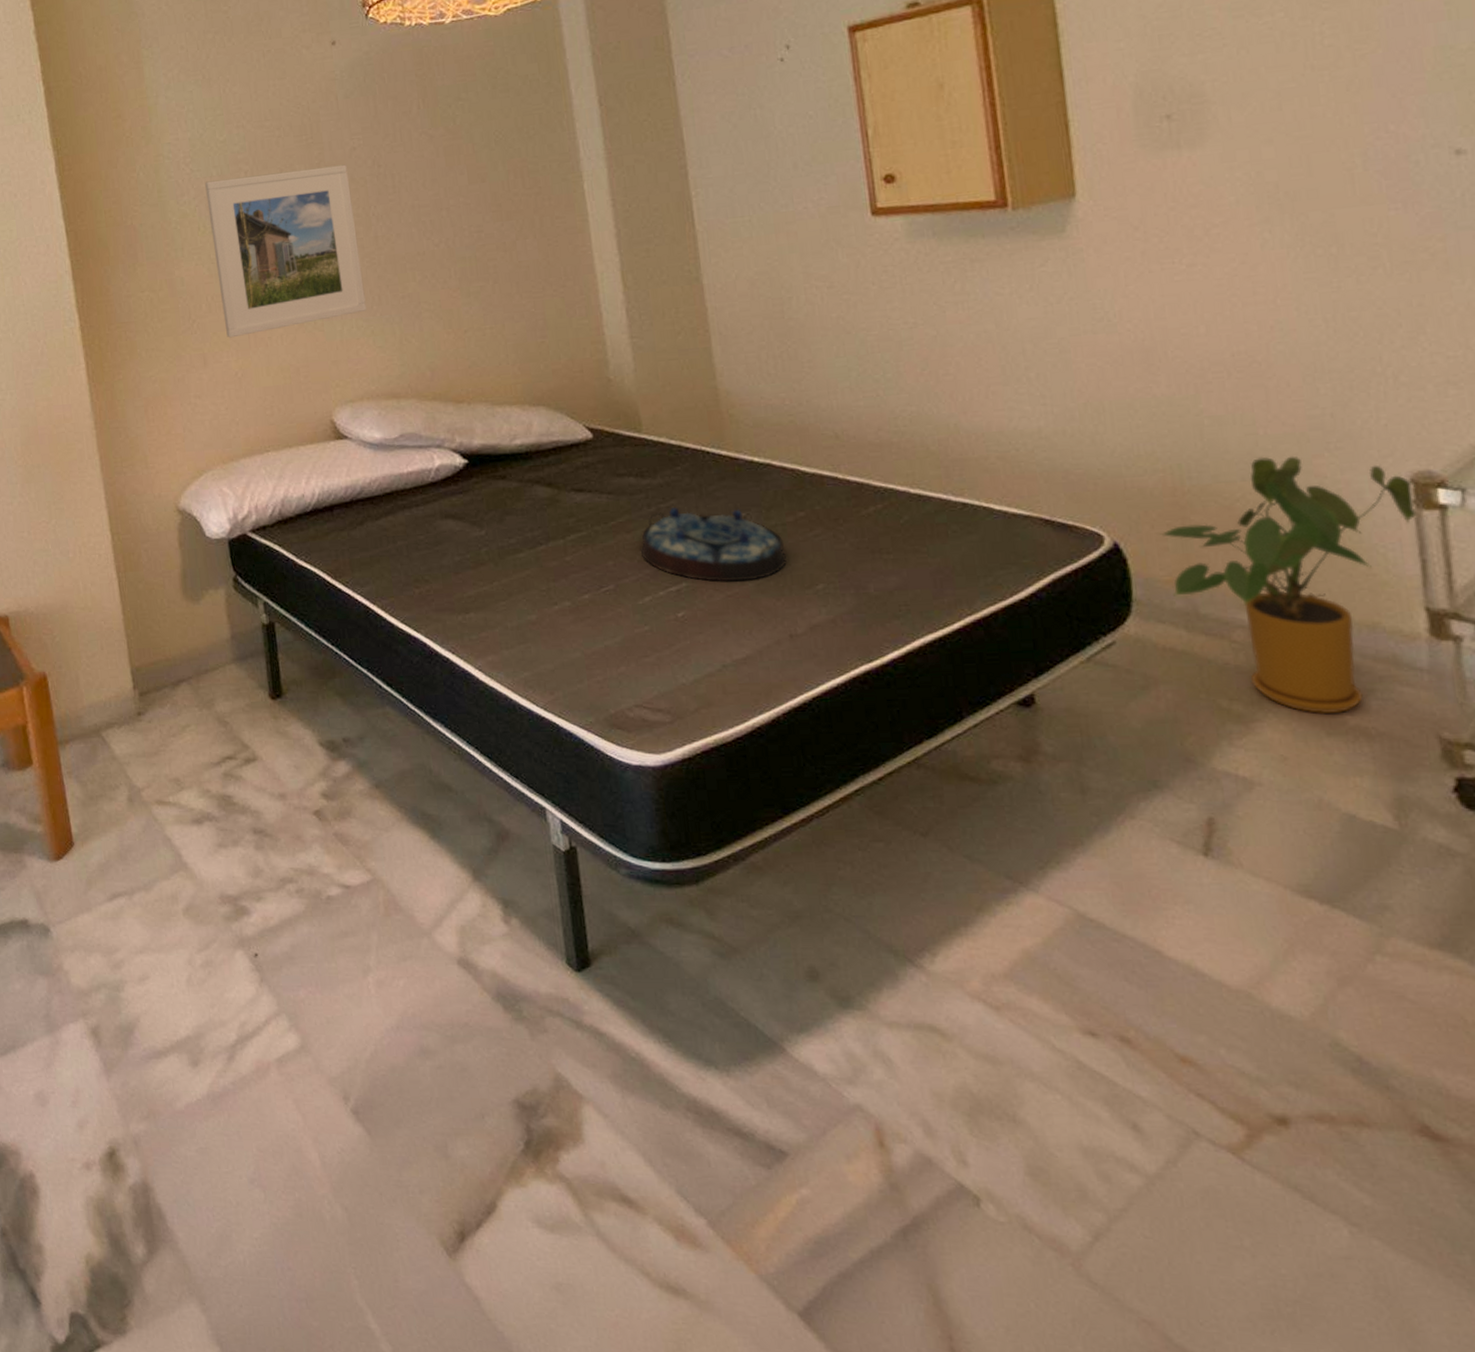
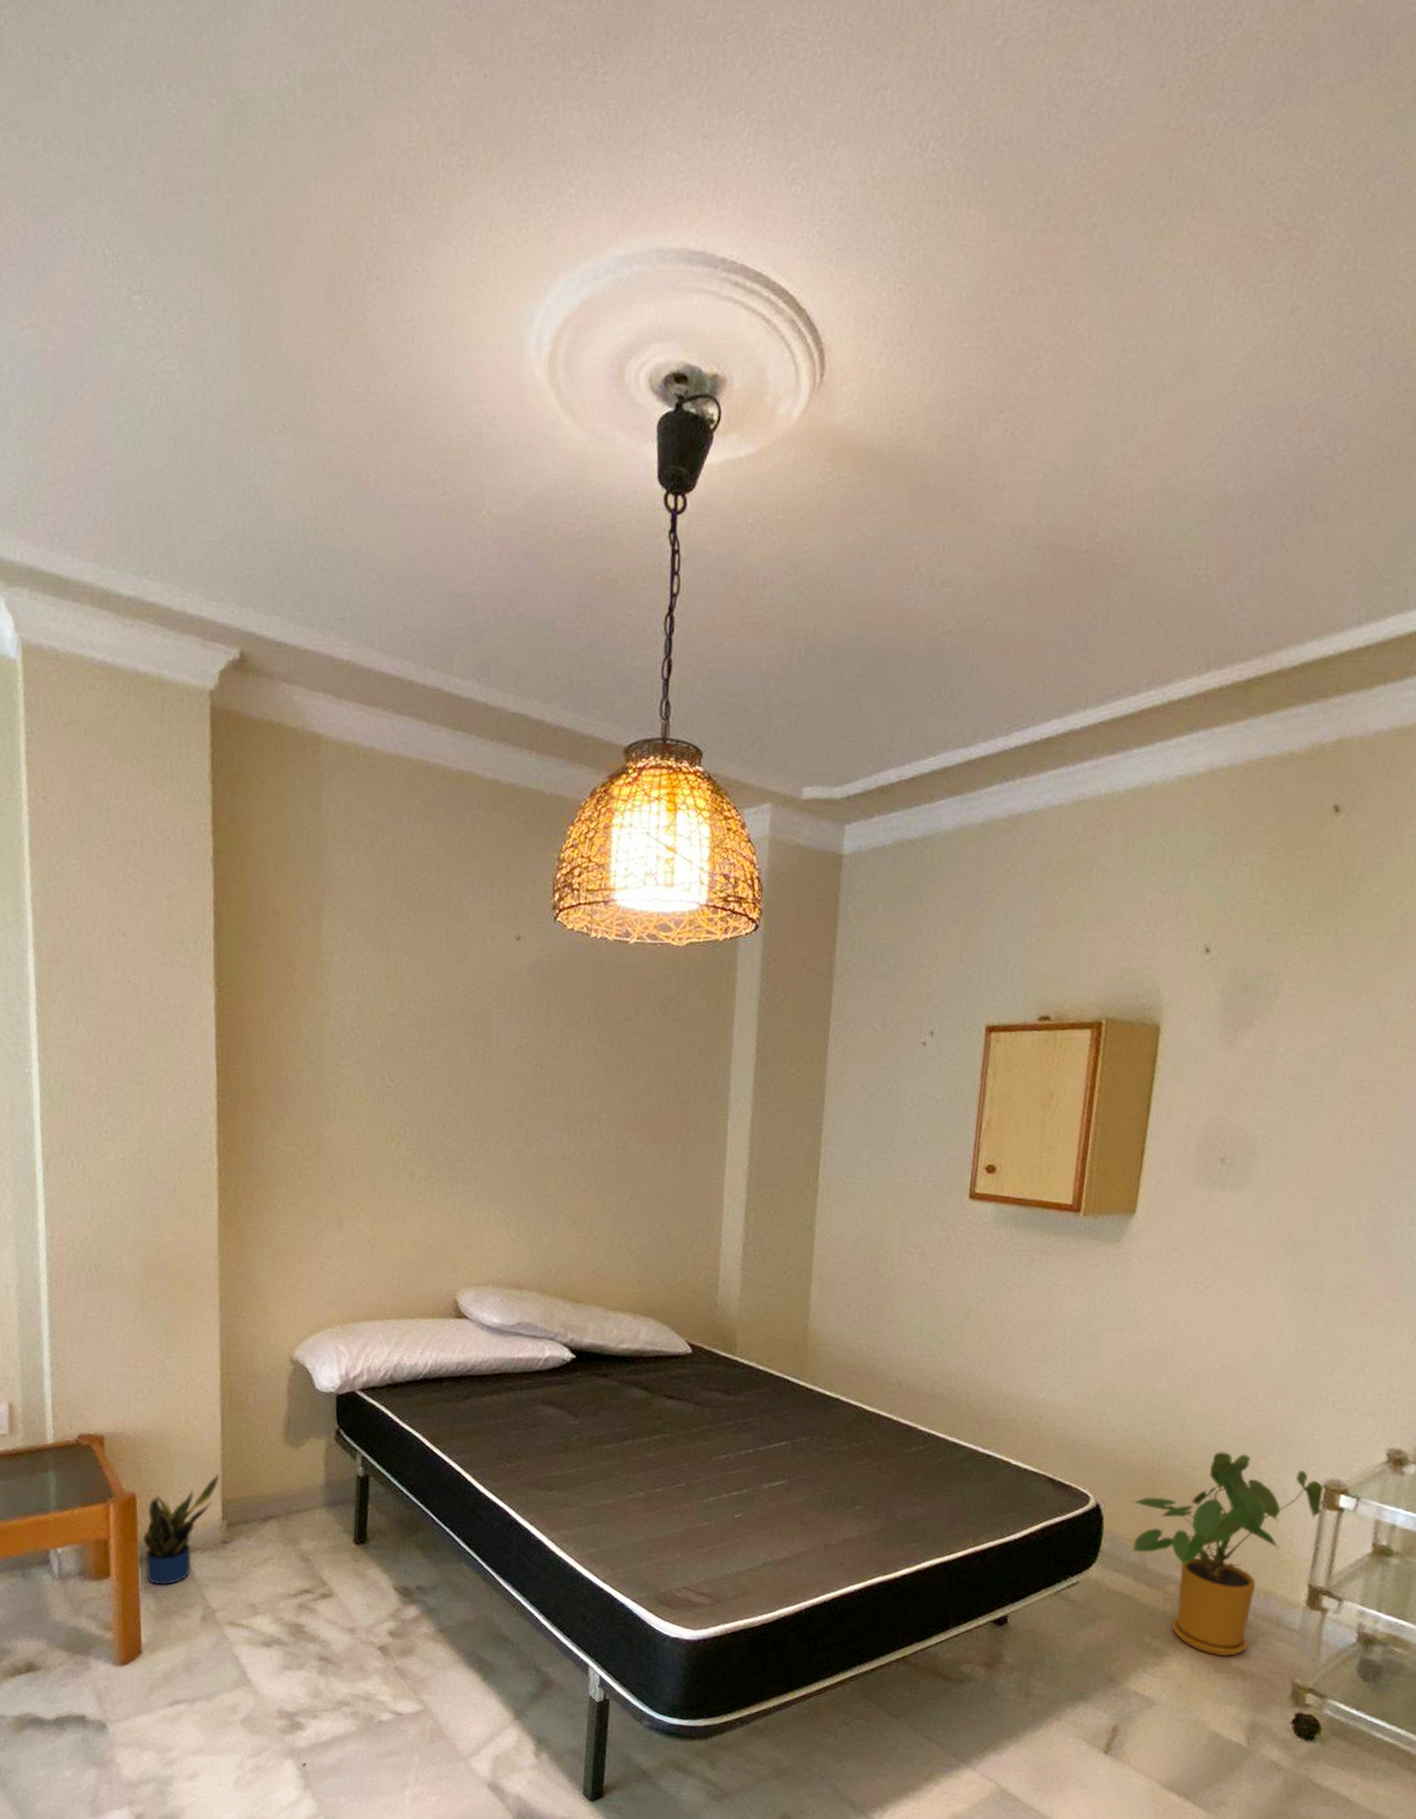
potted plant: none [59,641,126,768] -> present [143,1474,220,1585]
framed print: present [205,164,367,338] -> none [365,1049,511,1206]
serving tray: present [641,507,787,583] -> none [714,1424,837,1495]

